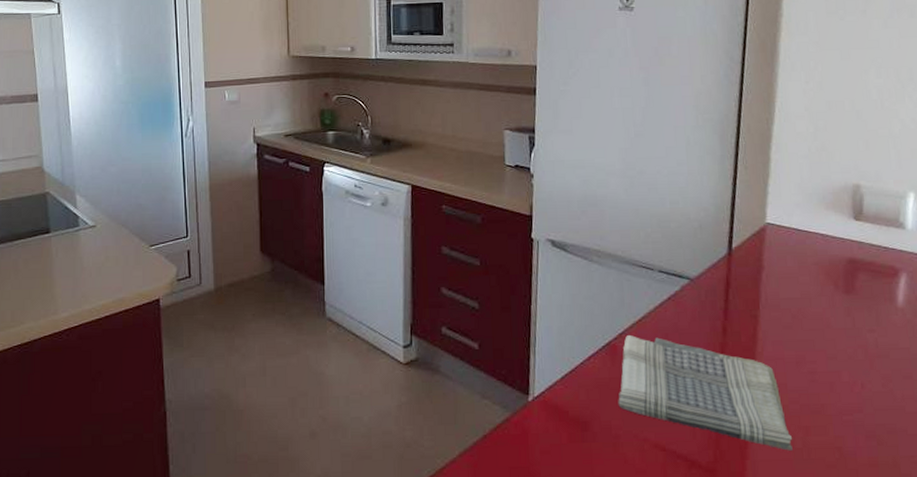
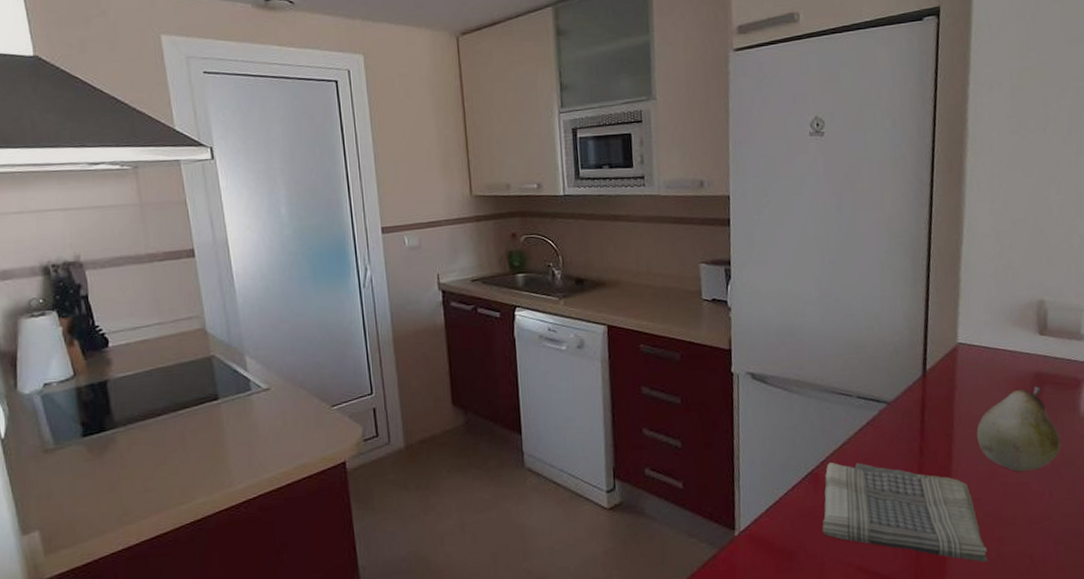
fruit: none [784,272,876,360] -> present [976,386,1061,472]

